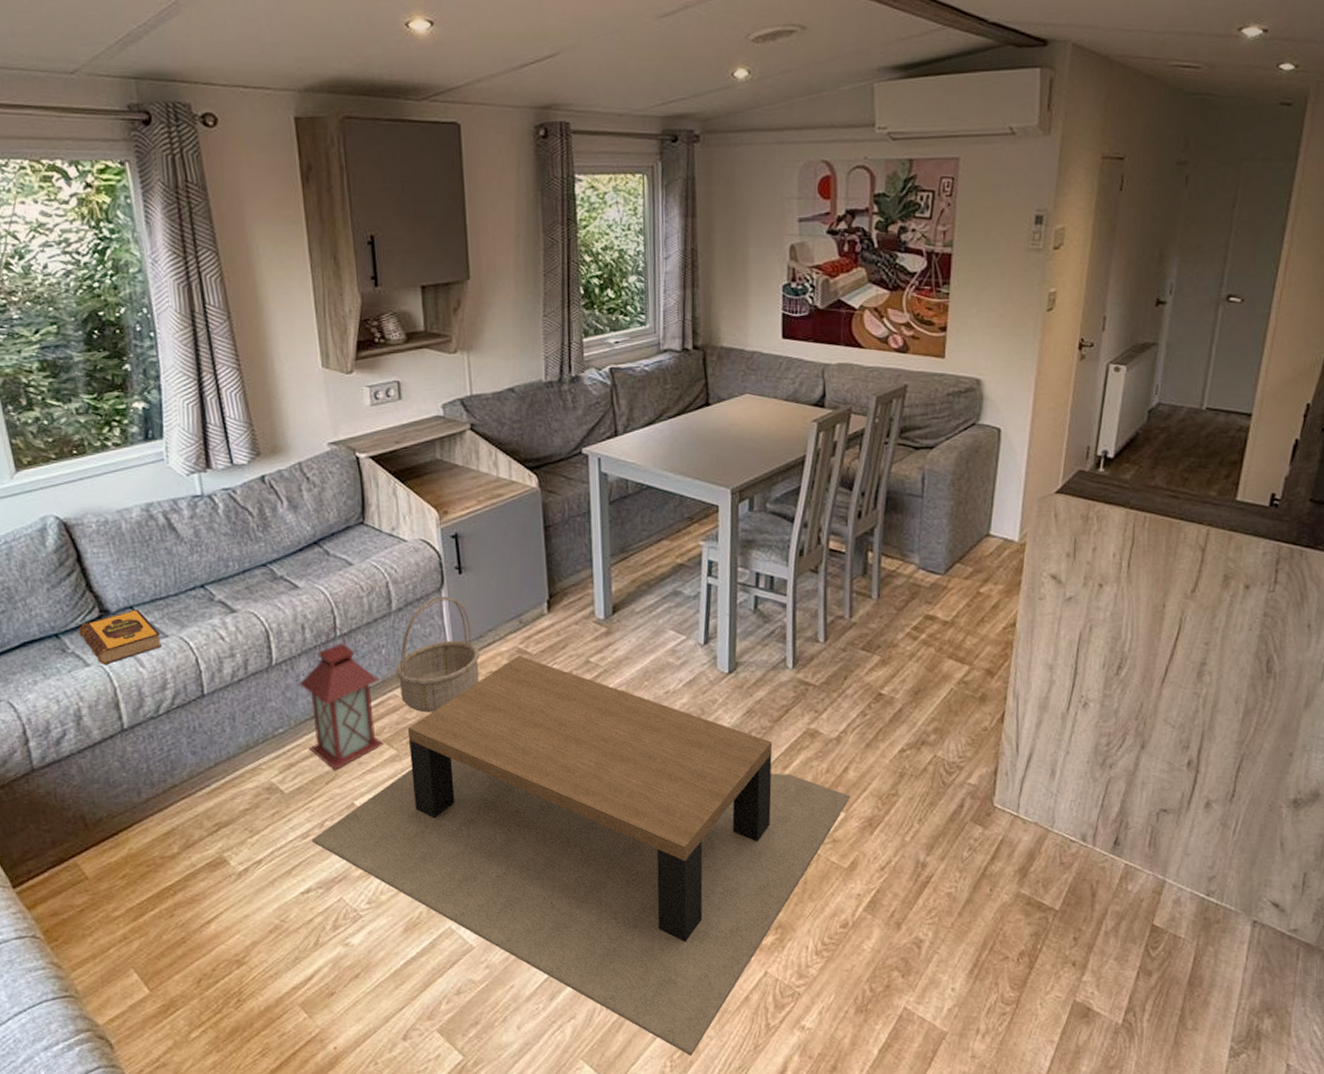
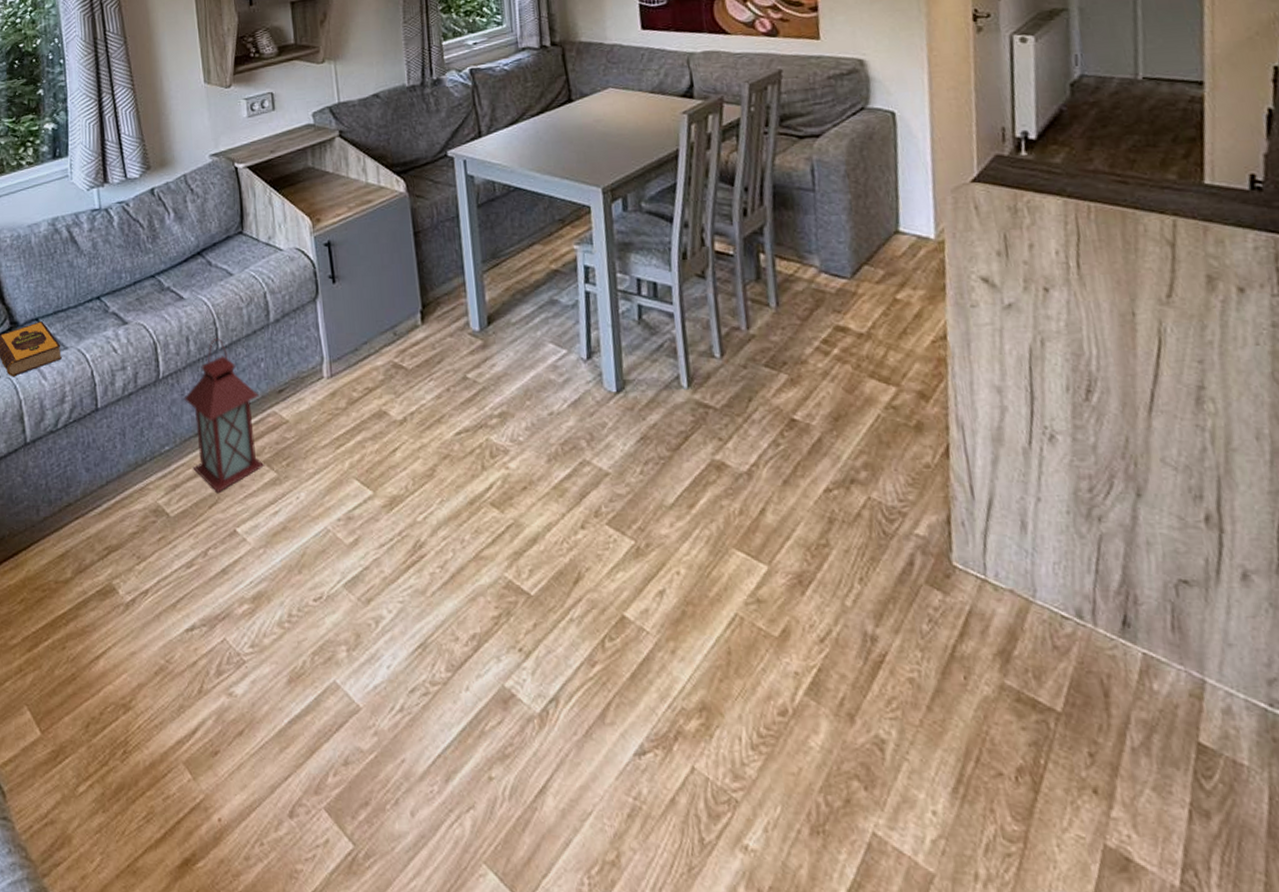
coffee table: present [311,655,851,1057] -> none [195,370,772,874]
basket: present [395,596,481,713] -> none [274,306,357,432]

